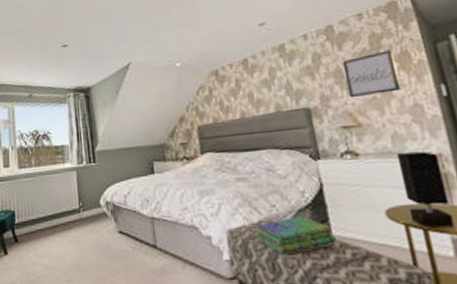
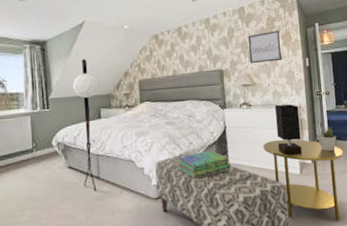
floor lamp: none [120,105,154,263] -> present [72,59,99,191]

